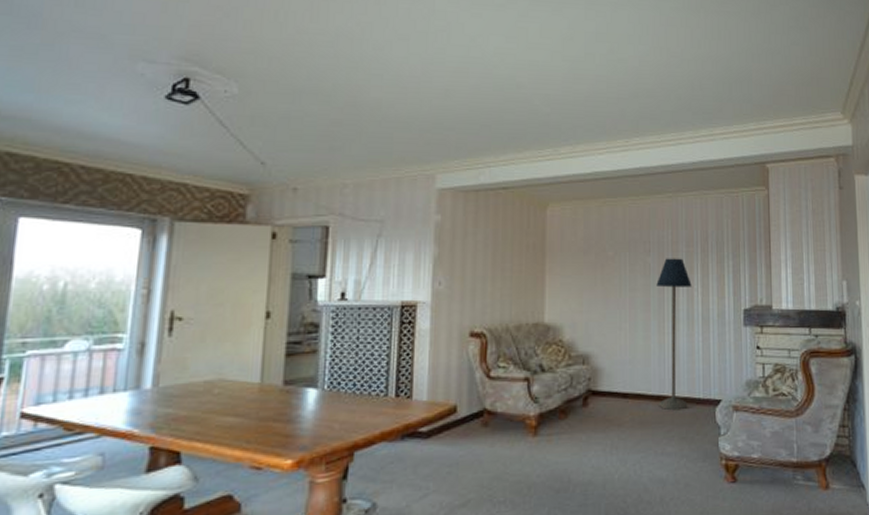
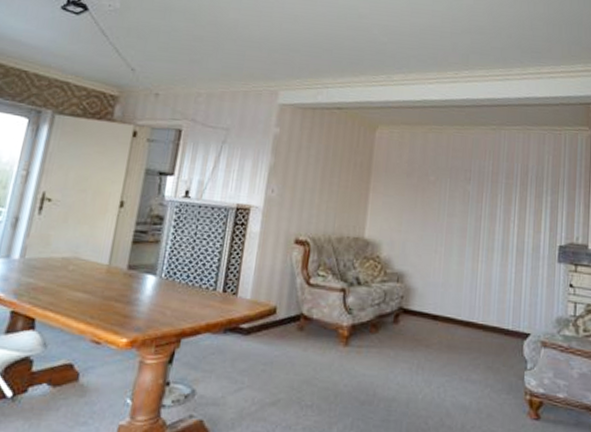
floor lamp: present [656,258,692,411] -> none [467,188,509,339]

